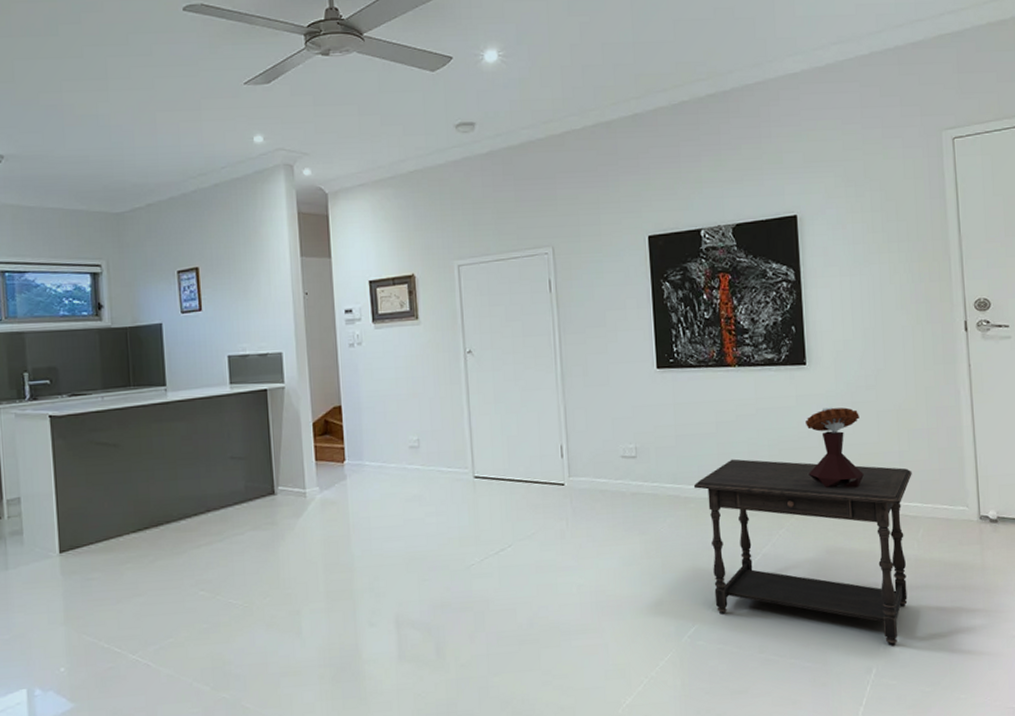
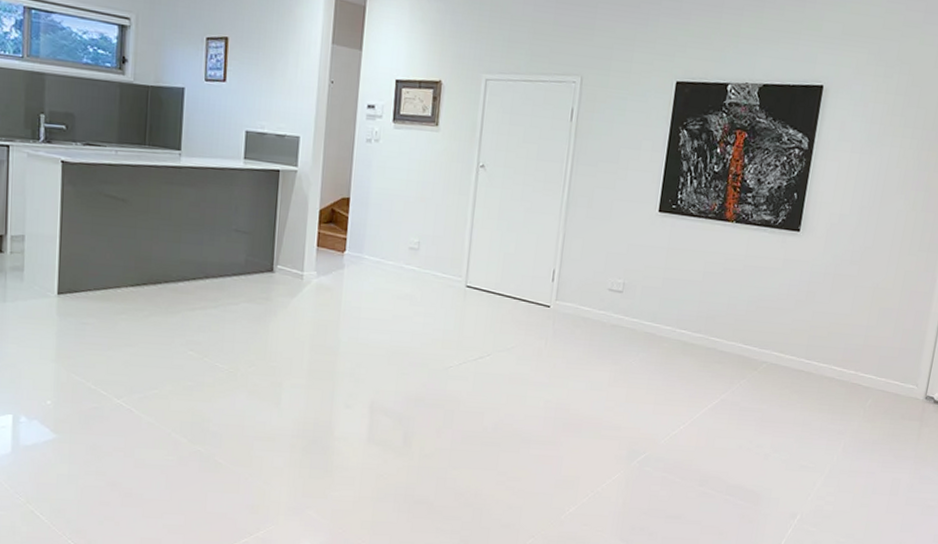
side table: present [693,459,912,646] -> none [668,308,874,498]
mushroom: present [806,407,864,489] -> none [779,274,839,353]

